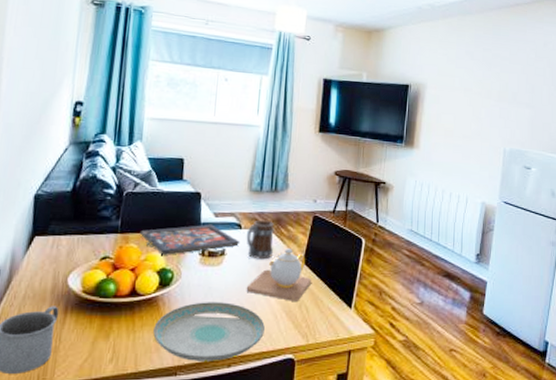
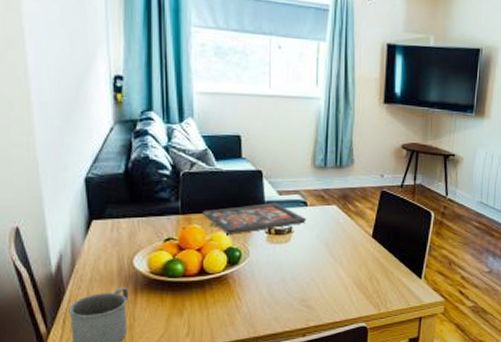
plate: present [153,302,265,361] -> none [227,278,336,332]
mug: present [246,220,274,260] -> none [313,196,341,236]
teapot: present [246,249,311,301] -> none [316,224,381,274]

